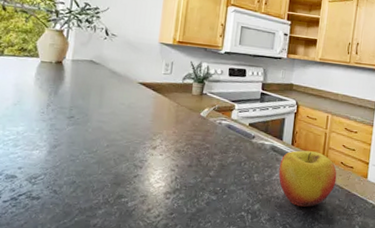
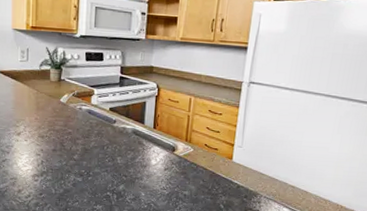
apple: present [278,150,337,207] -> none [141,133,201,187]

